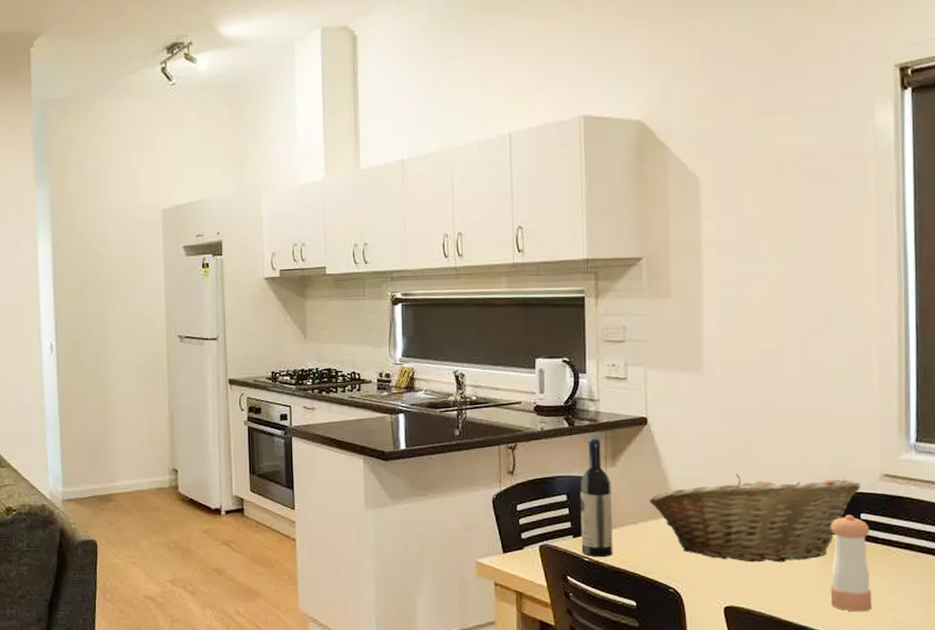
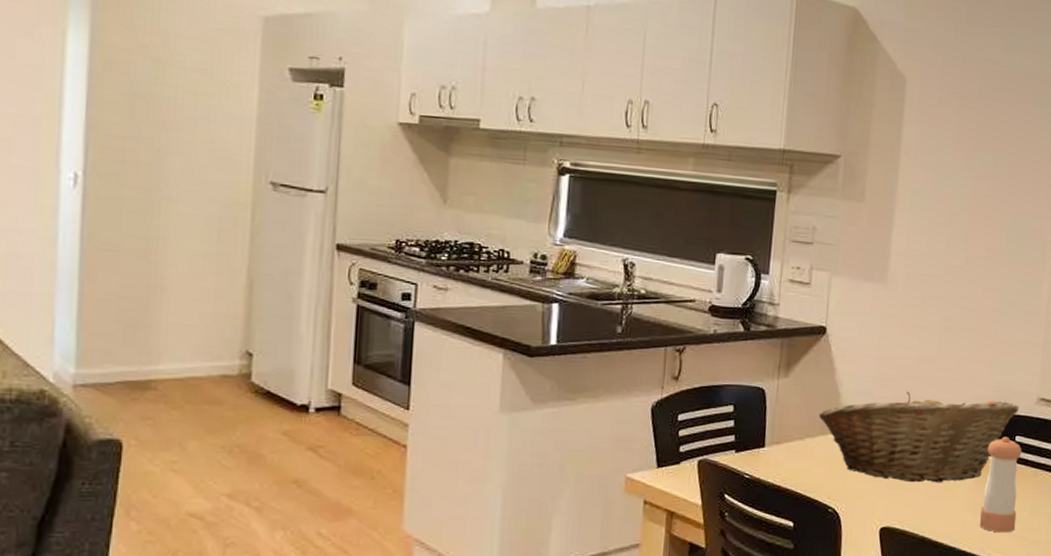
wine bottle: present [579,437,613,557] -> none [743,344,782,474]

